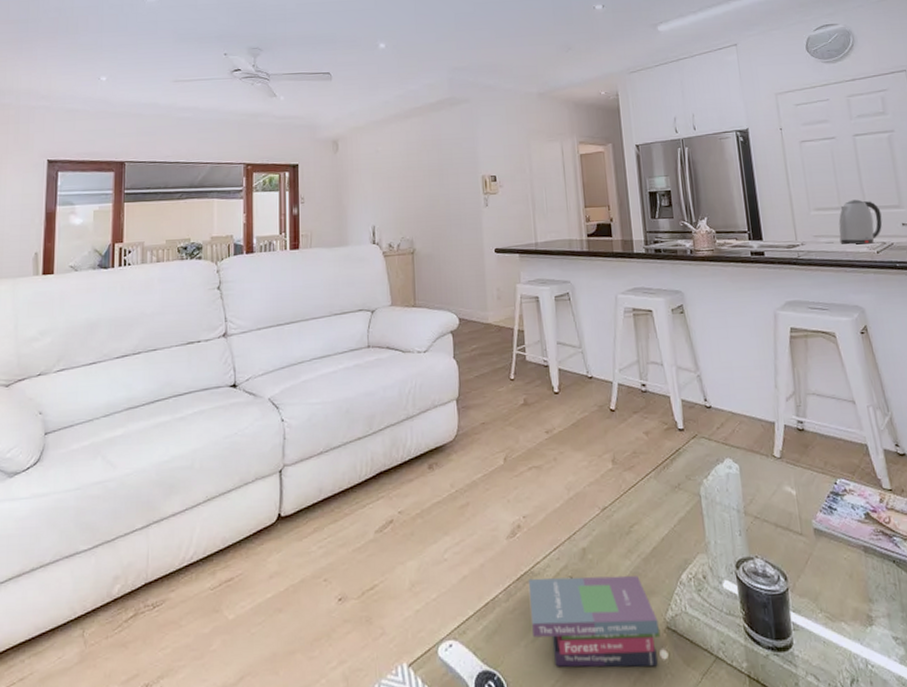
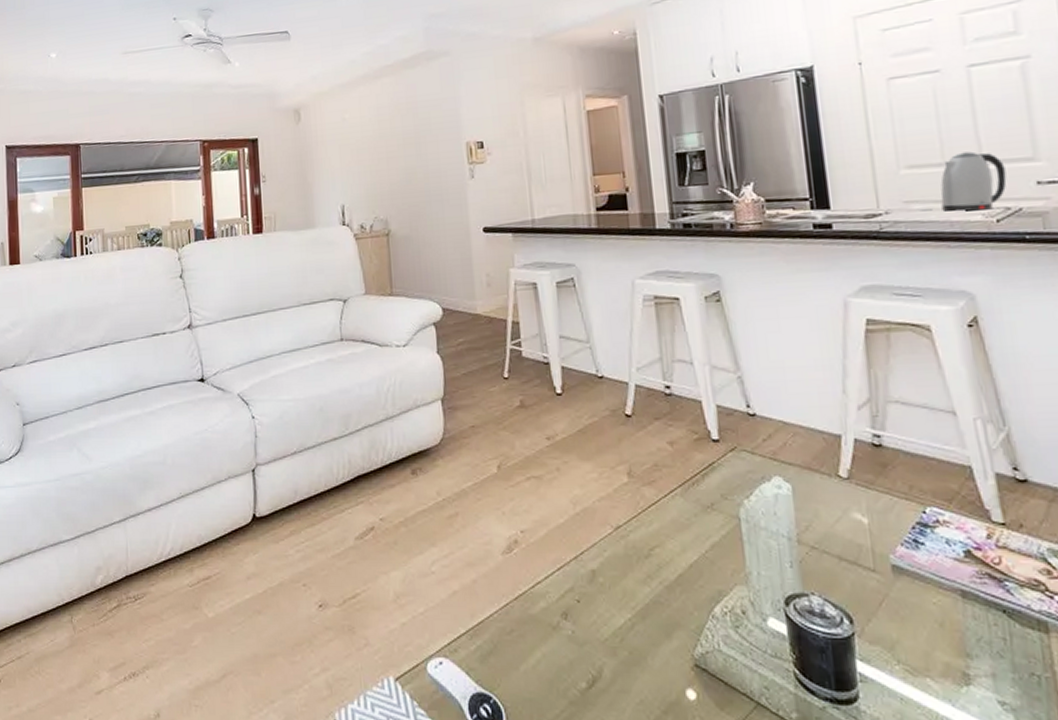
books: present [528,575,661,668] -> none [527,599,688,707]

